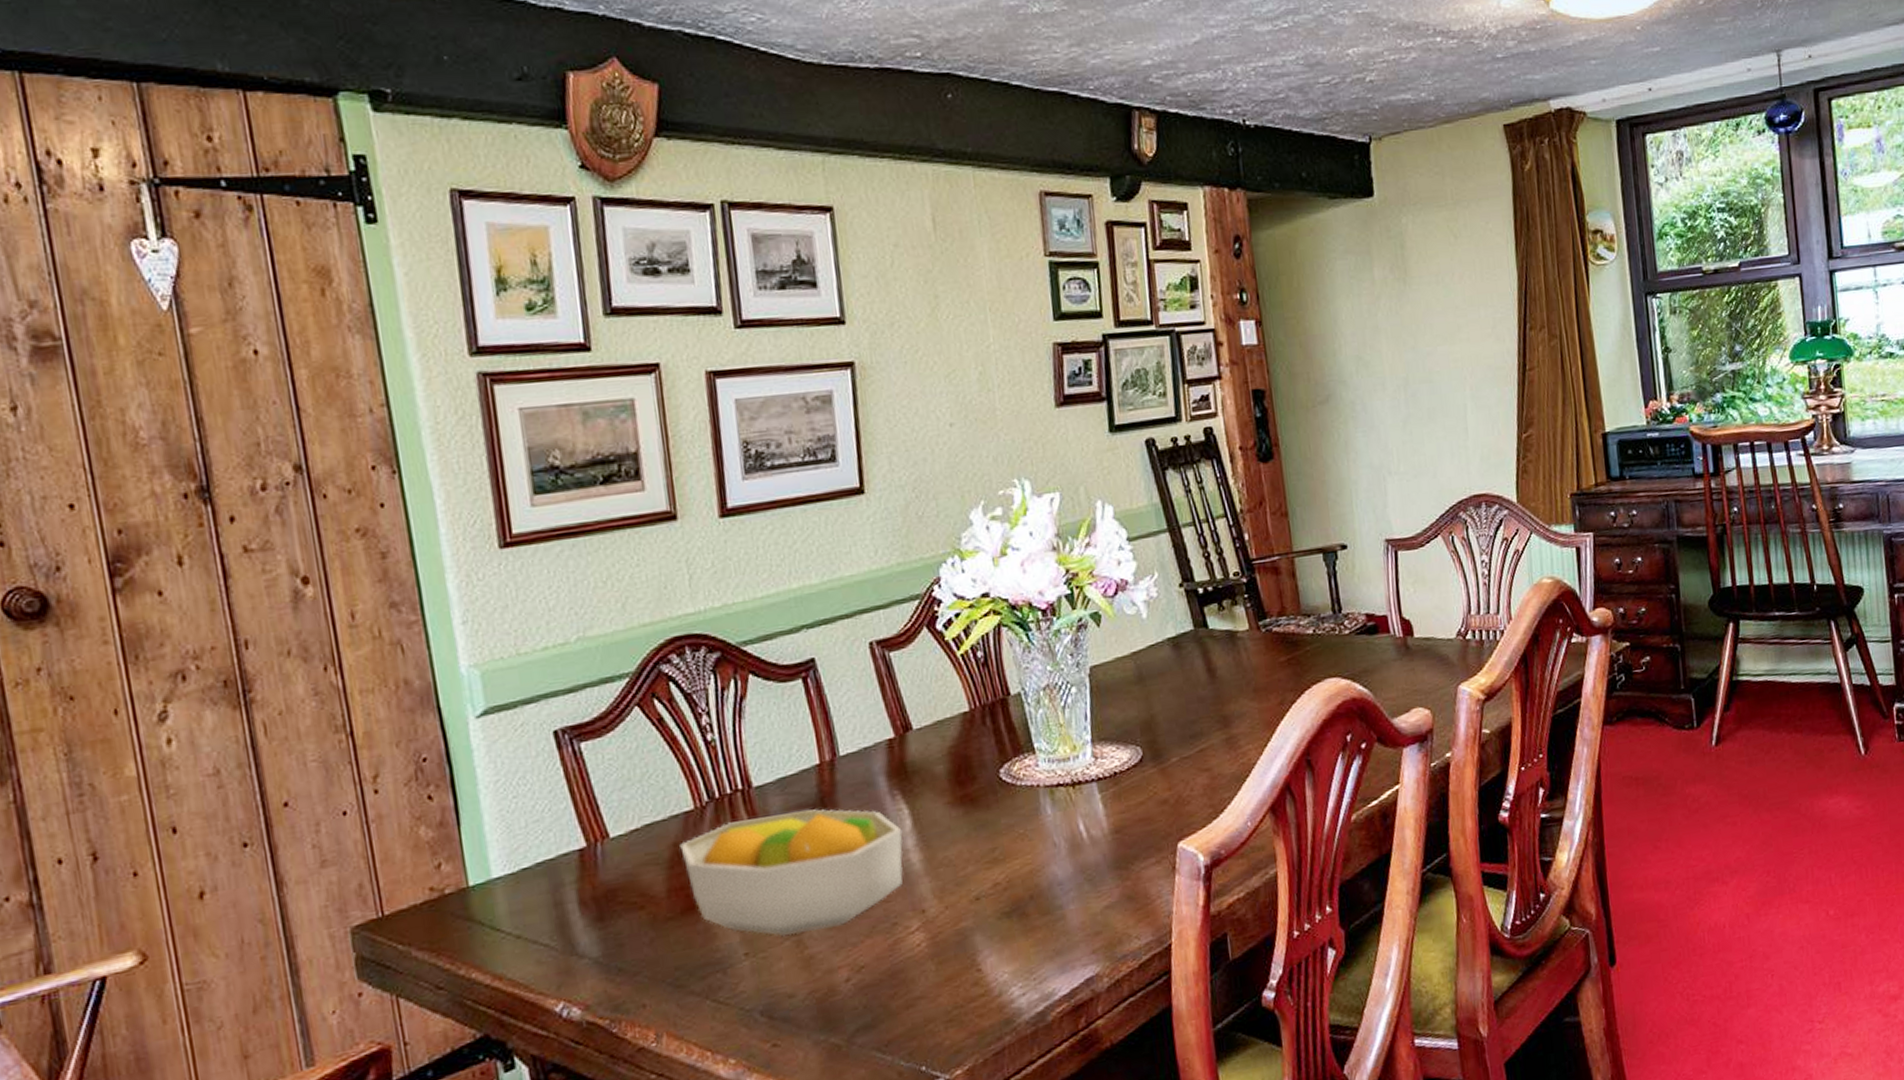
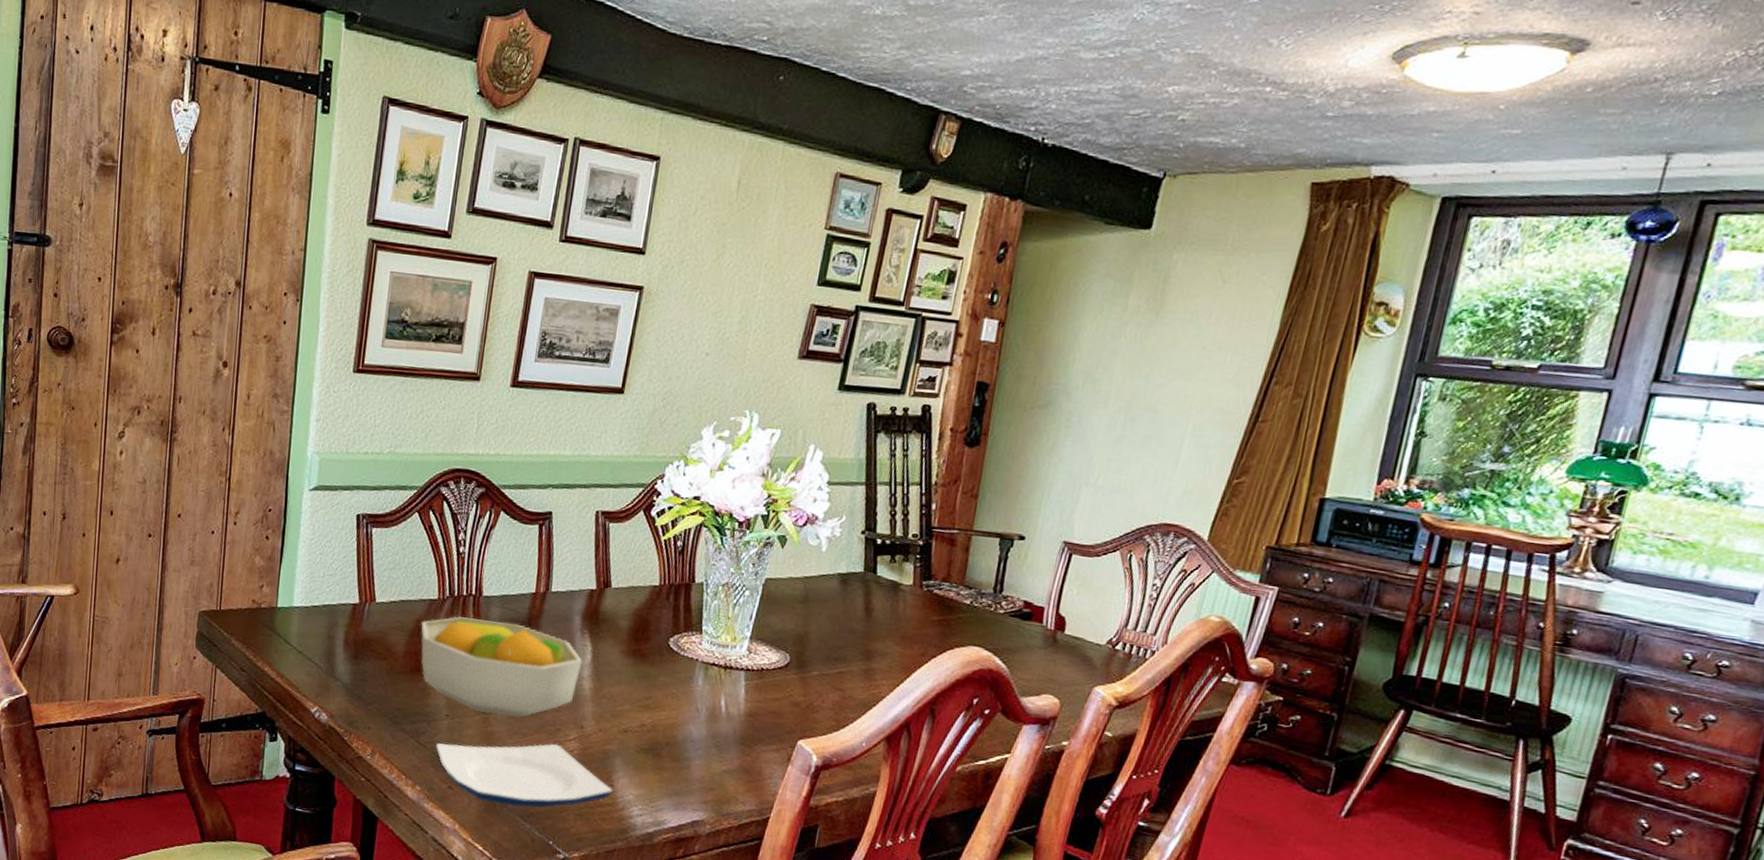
plate: none [742,942,983,1047] -> present [436,743,613,808]

